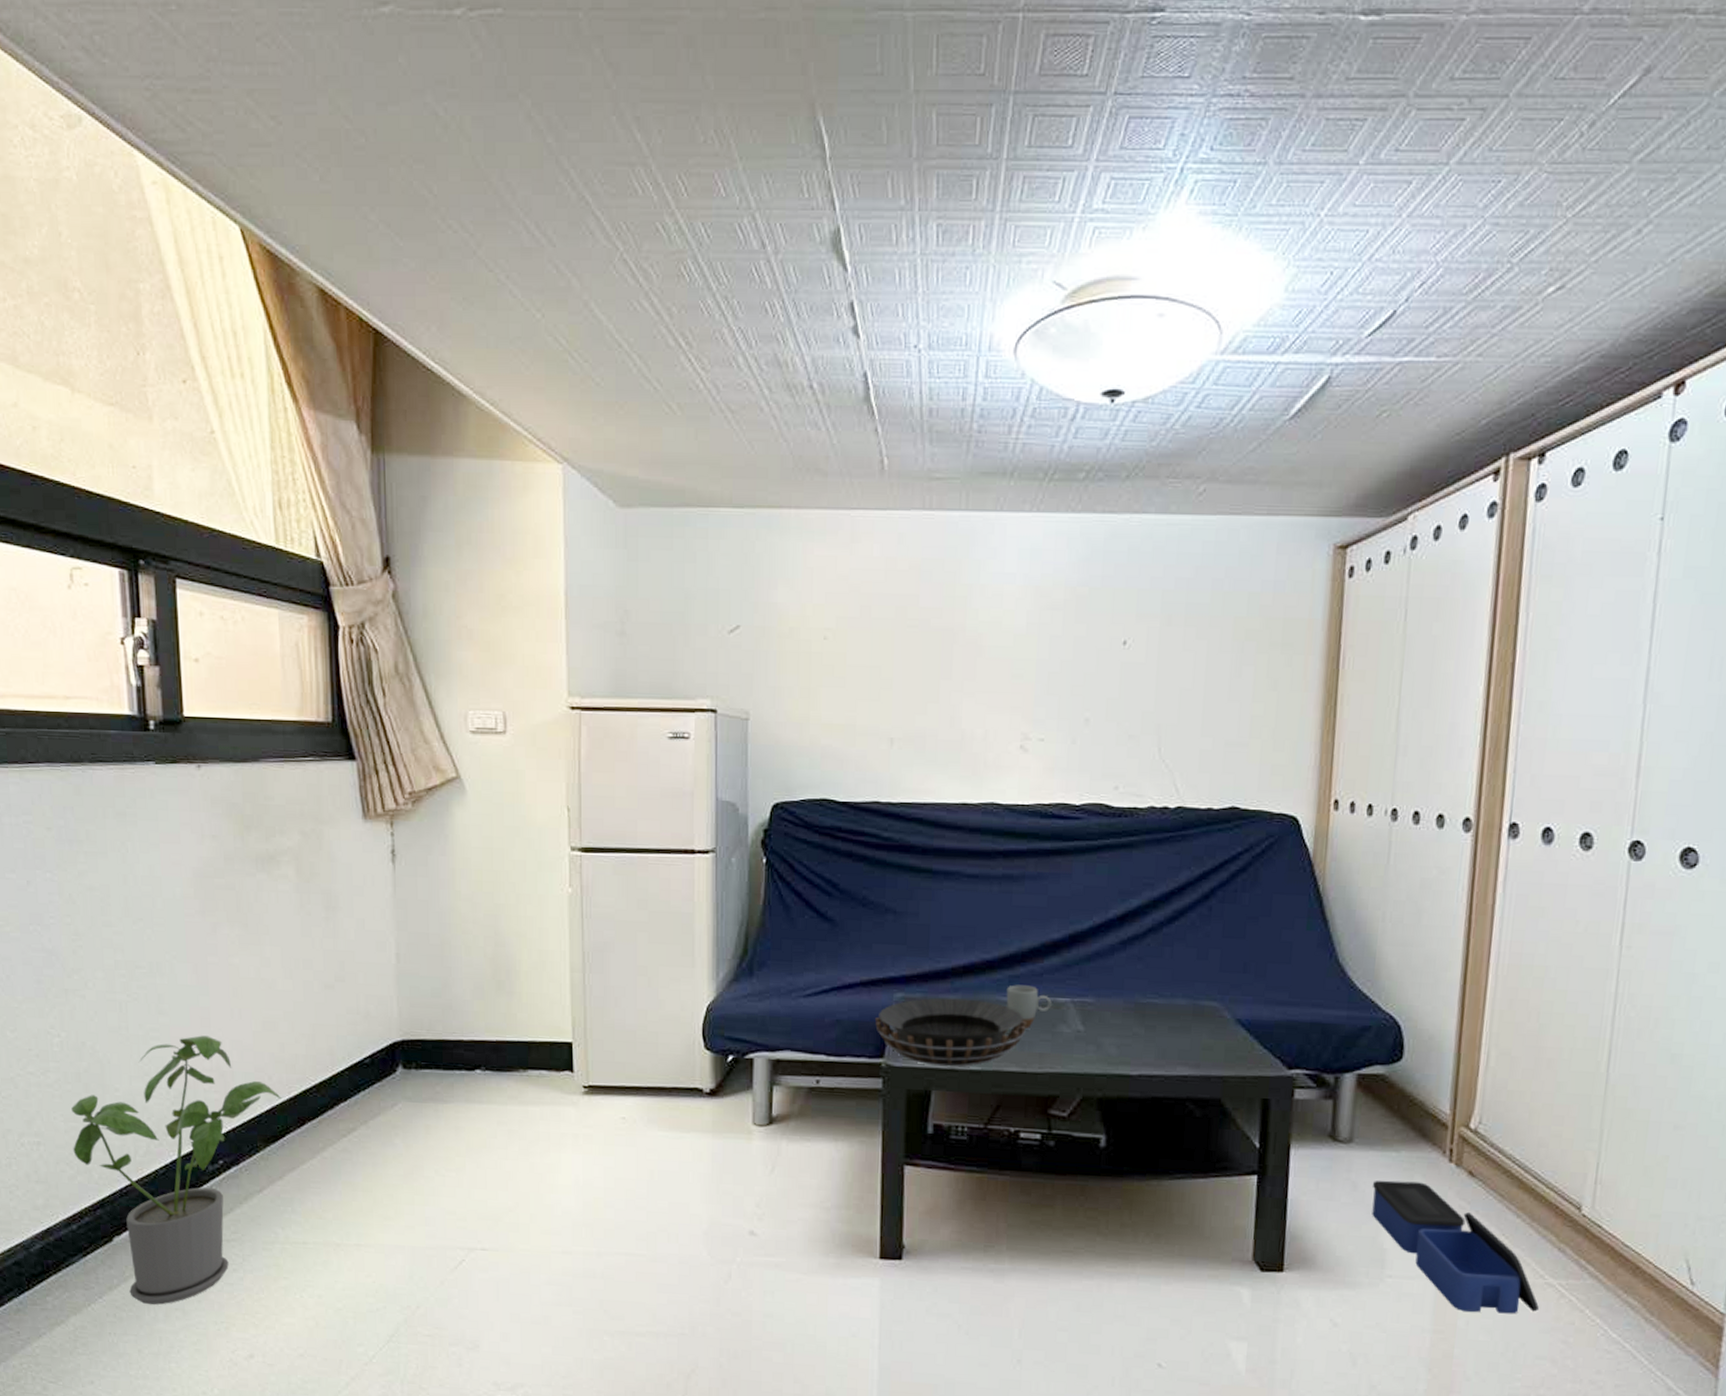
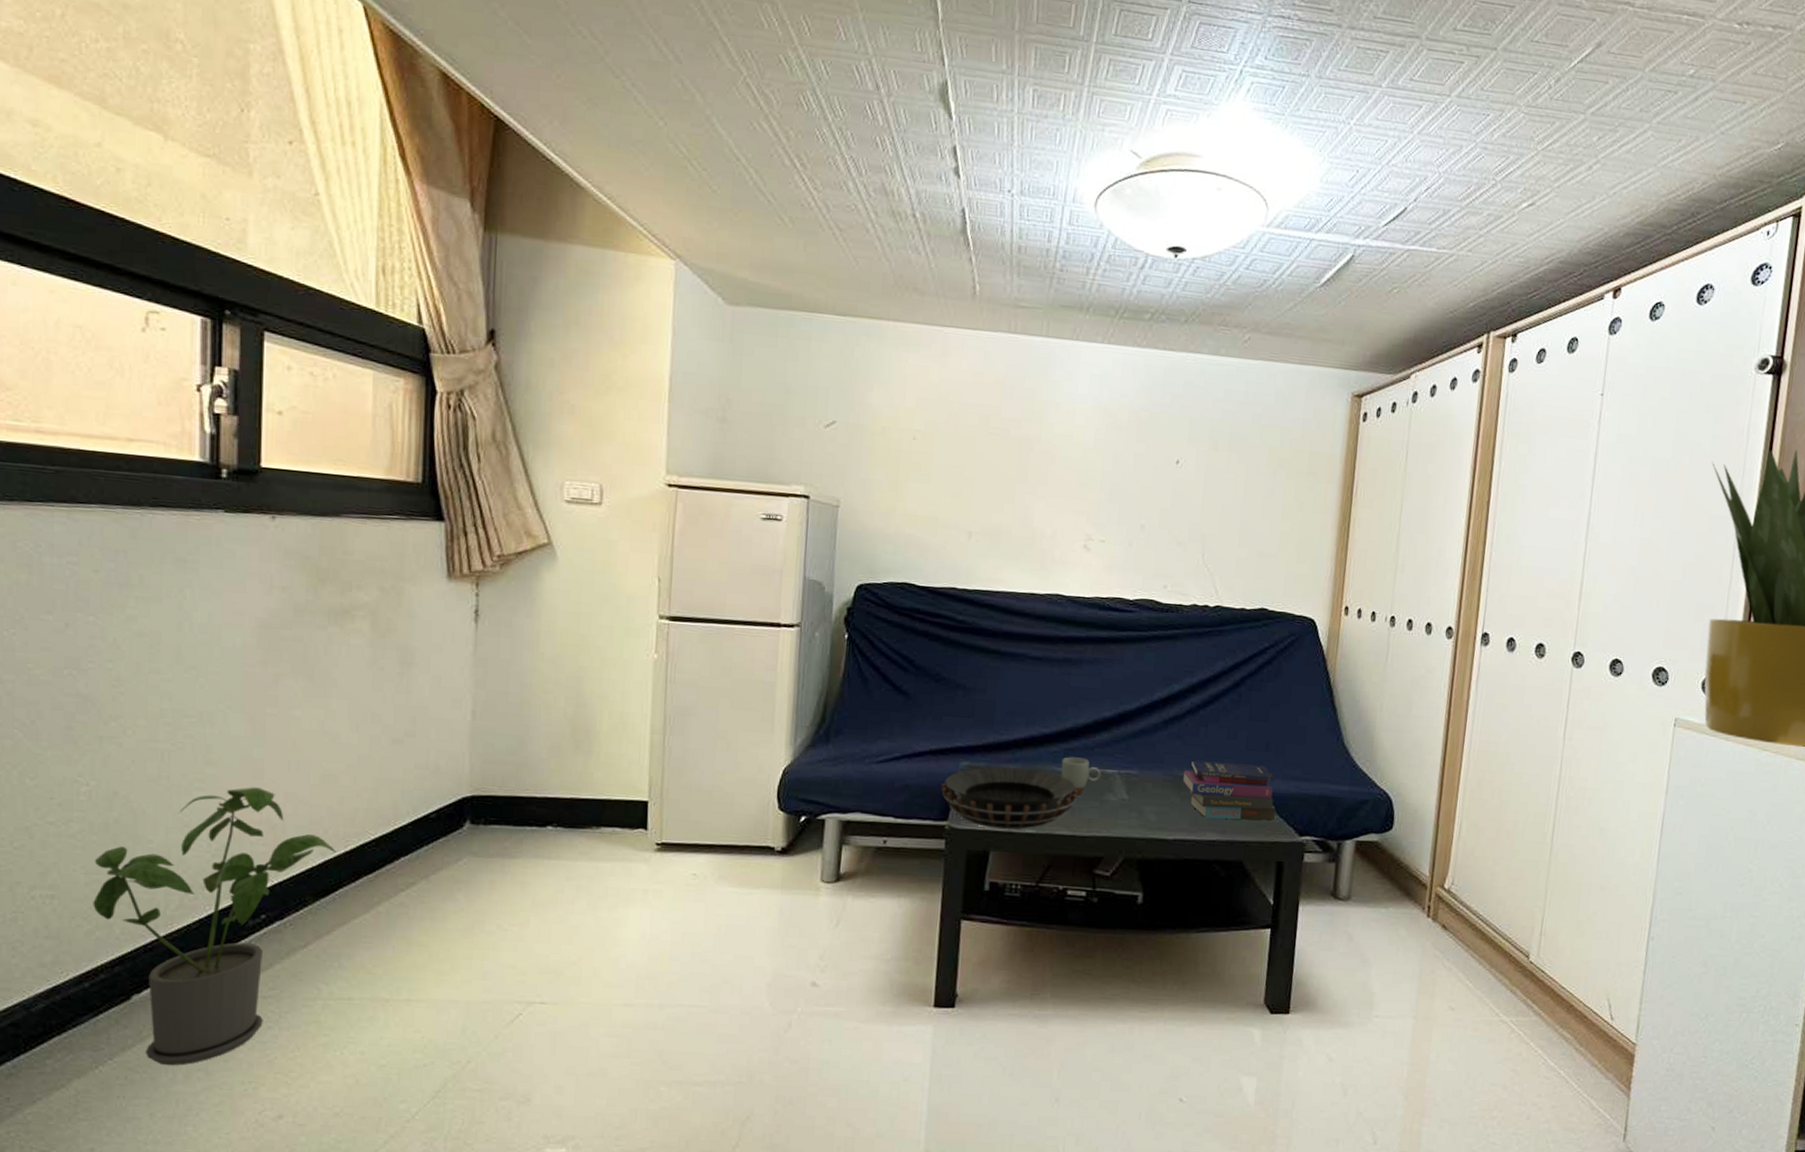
books: none [1146,985,1258,1052] -> present [1182,760,1276,820]
storage box: present [1372,1180,1539,1314] -> none [1364,932,1495,1047]

